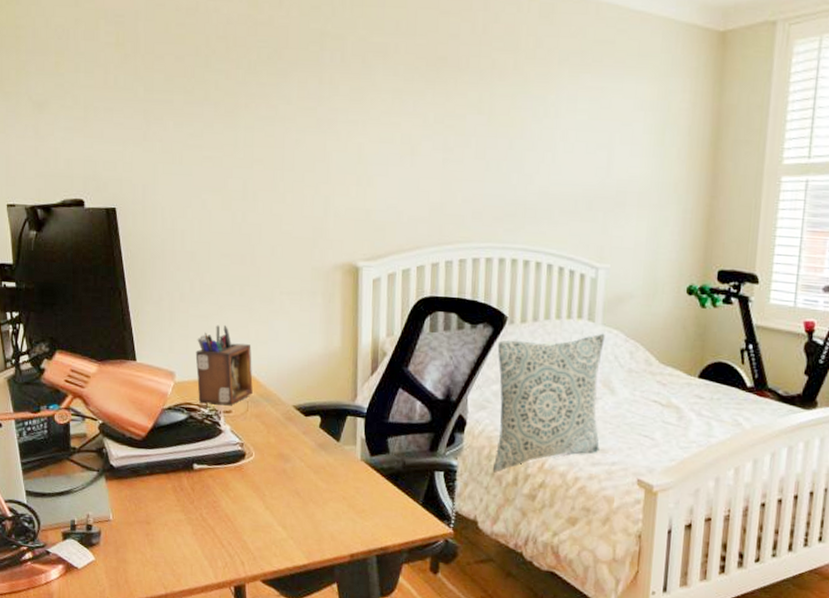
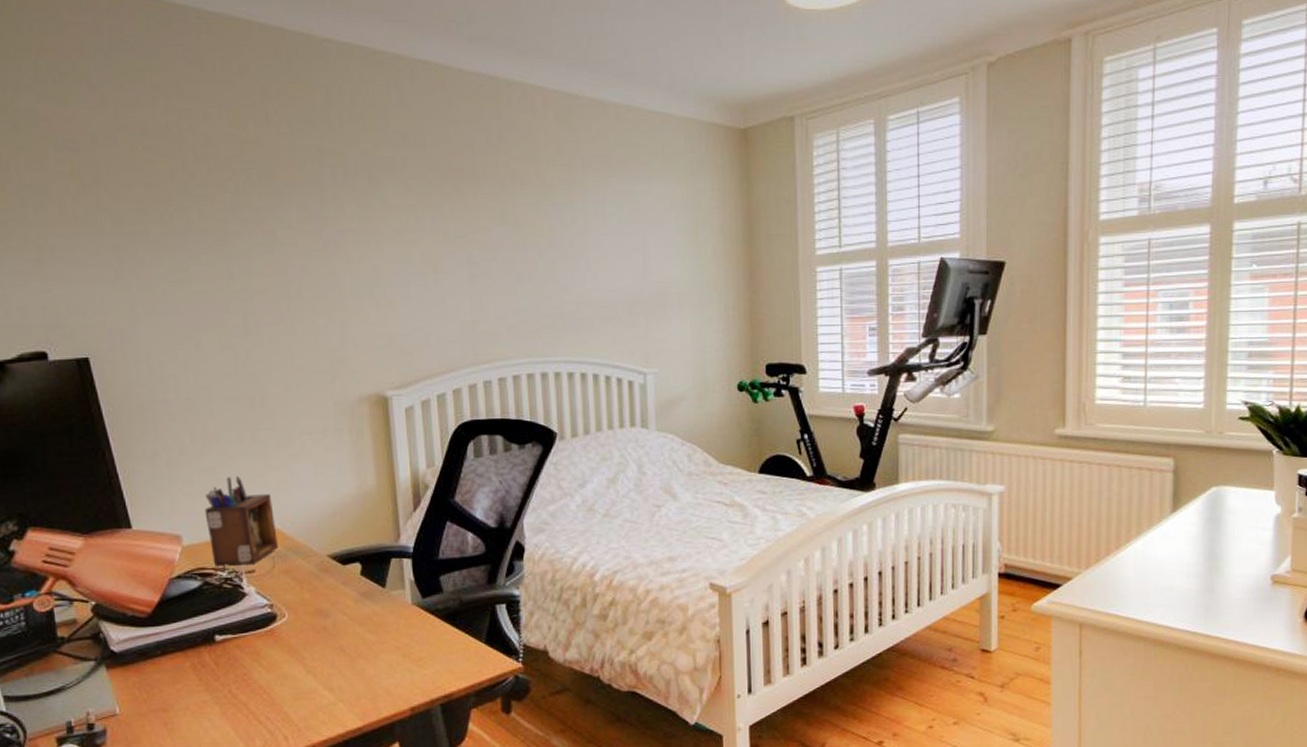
pillow: present [492,333,605,473] -> none [549,439,668,597]

